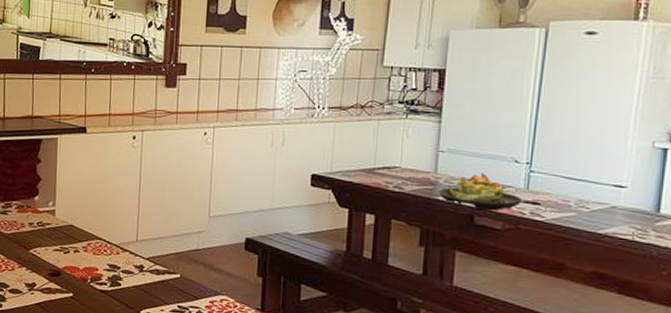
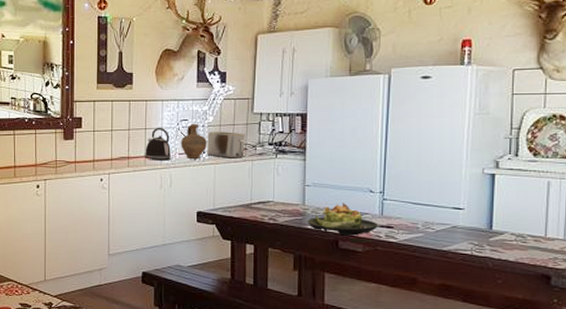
kettle: none [254,77,286,116] -> present [144,127,171,161]
jug: none [297,75,328,115] -> present [181,123,207,158]
toaster: none [326,85,372,117] -> present [207,132,245,159]

